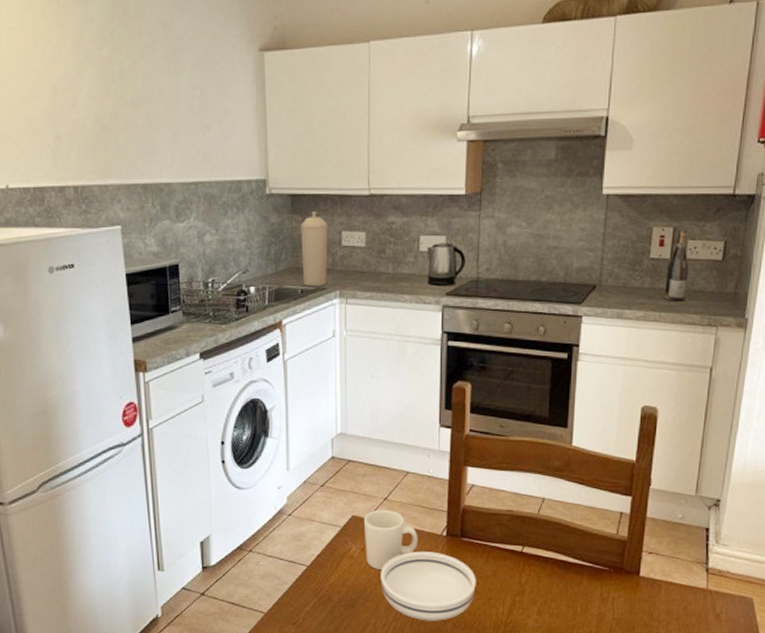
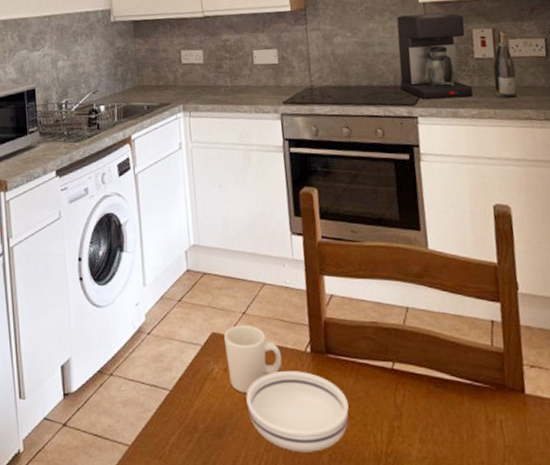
canister: present [301,211,328,287] -> none [143,34,171,103]
kettle: present [427,242,465,285] -> none [260,55,299,95]
coffee maker: none [570,207,646,299] -> present [396,12,473,100]

